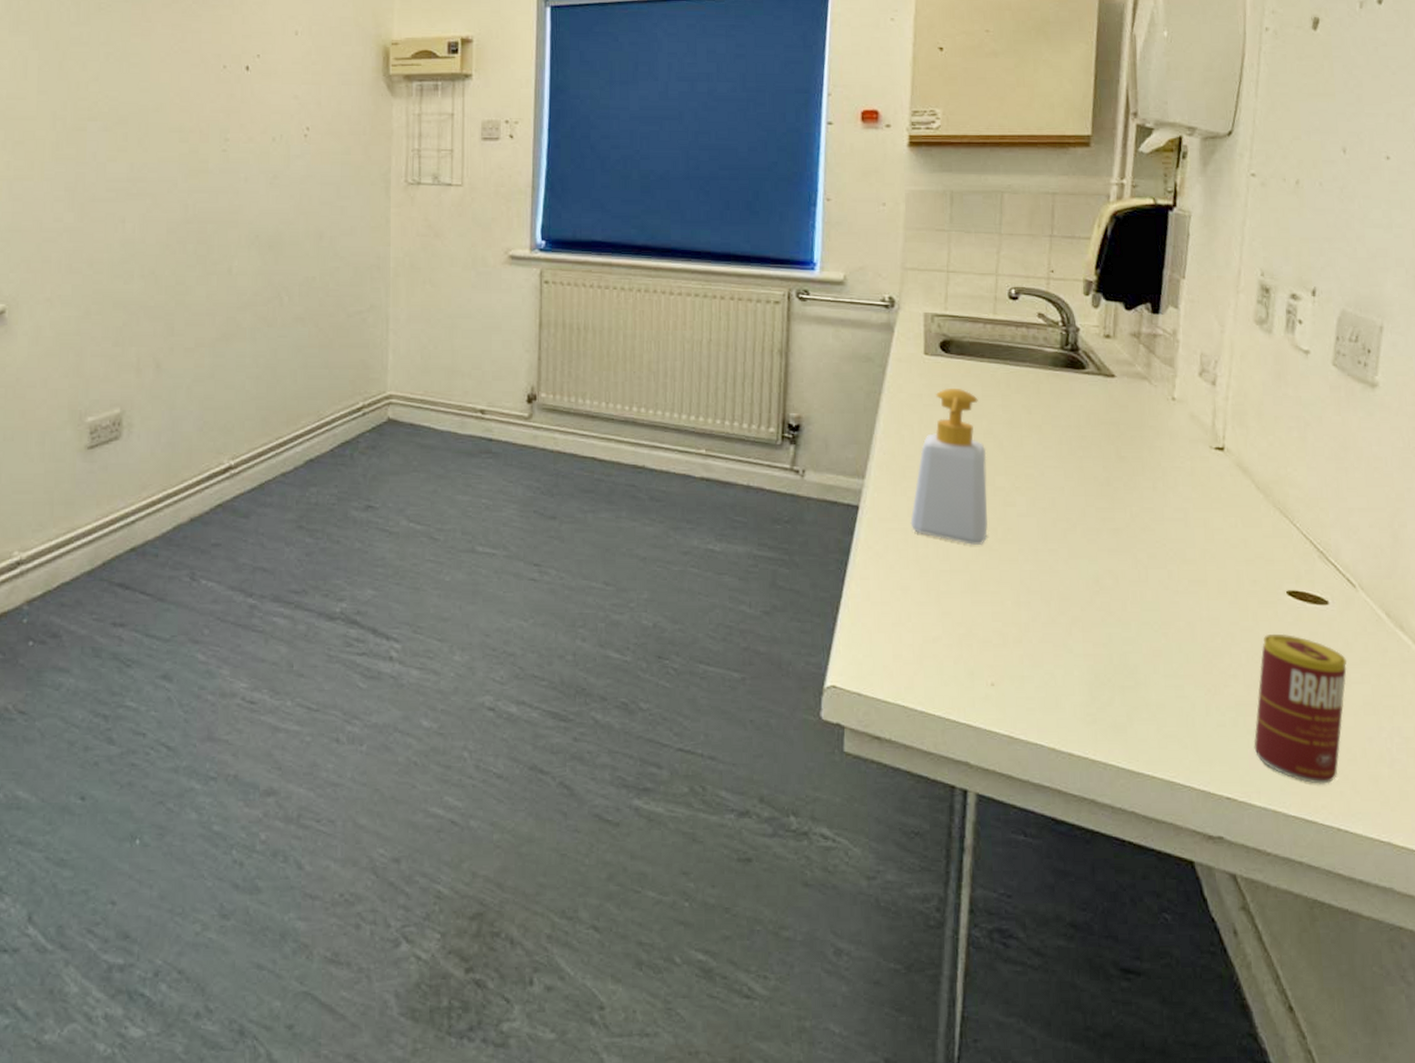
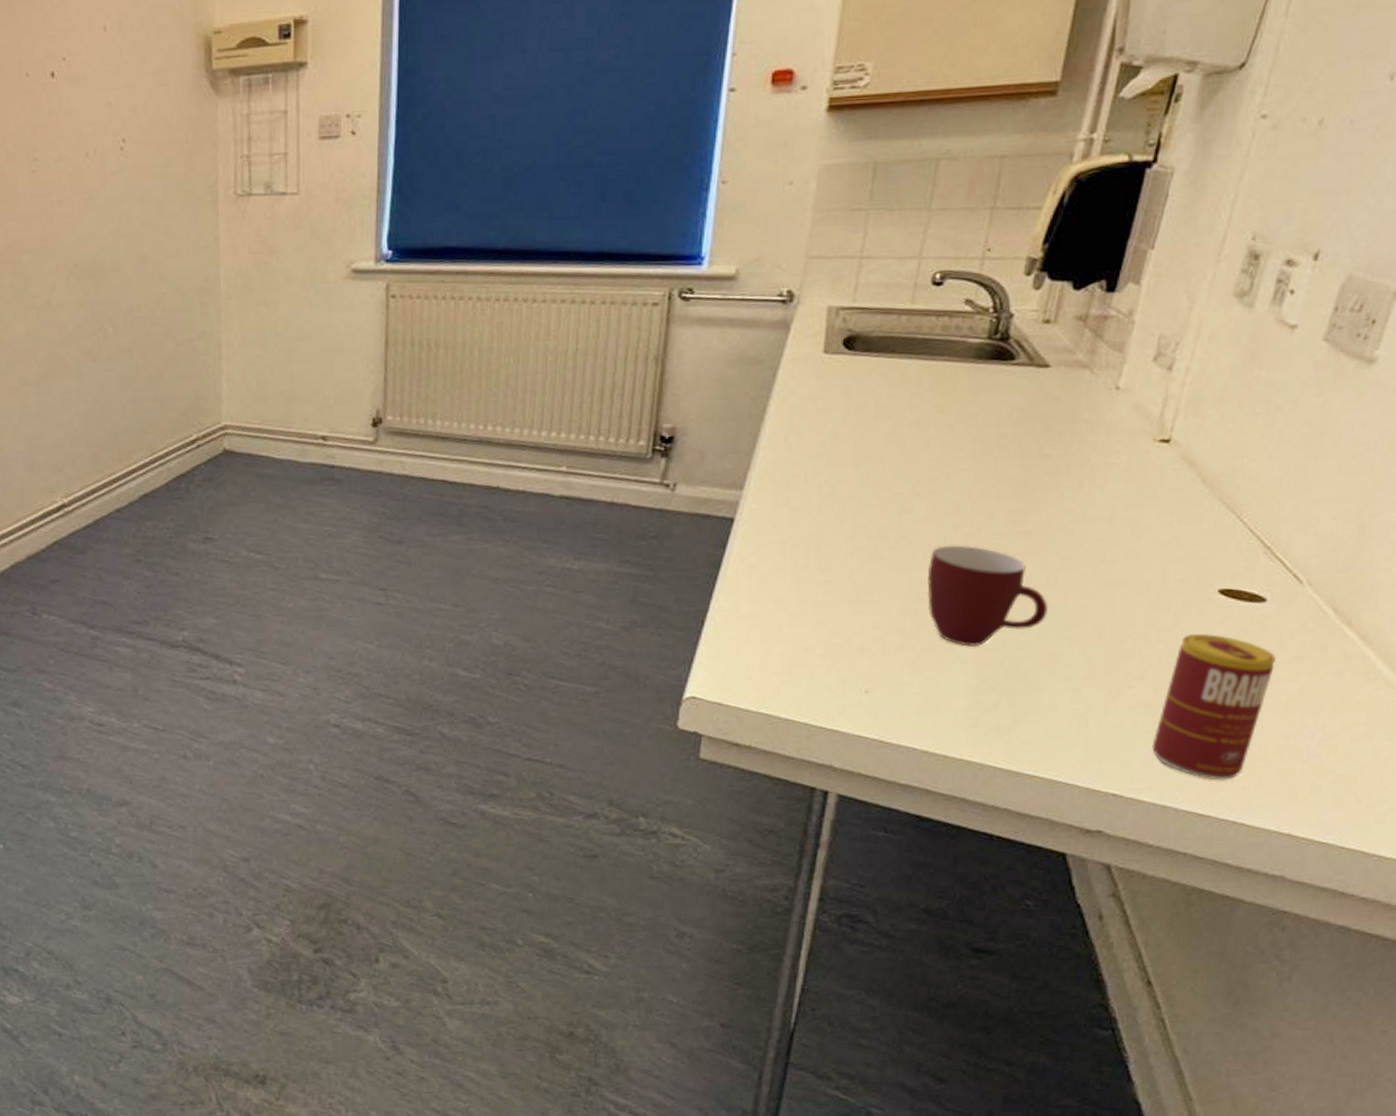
soap bottle: present [910,389,988,546] -> none [791,389,886,555]
mug: none [1035,540,1144,642] -> present [927,545,1048,647]

